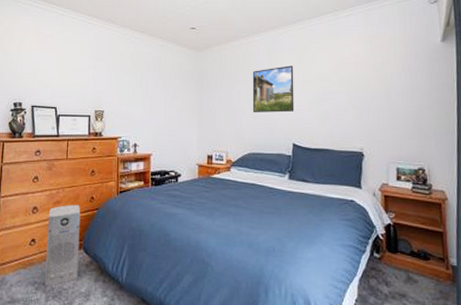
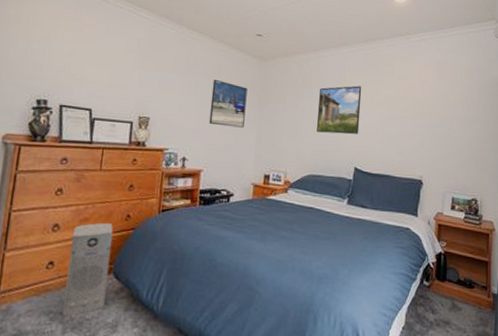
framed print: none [154,71,186,114] -> present [208,79,248,128]

